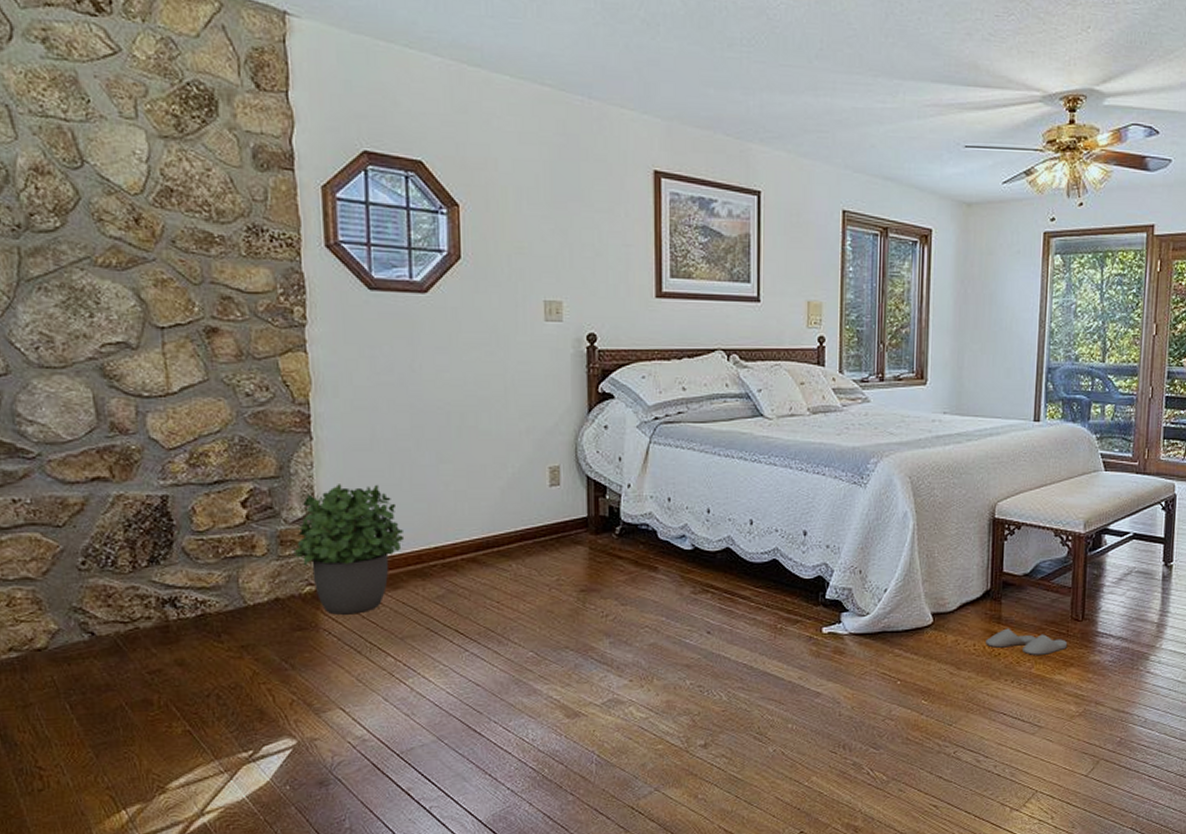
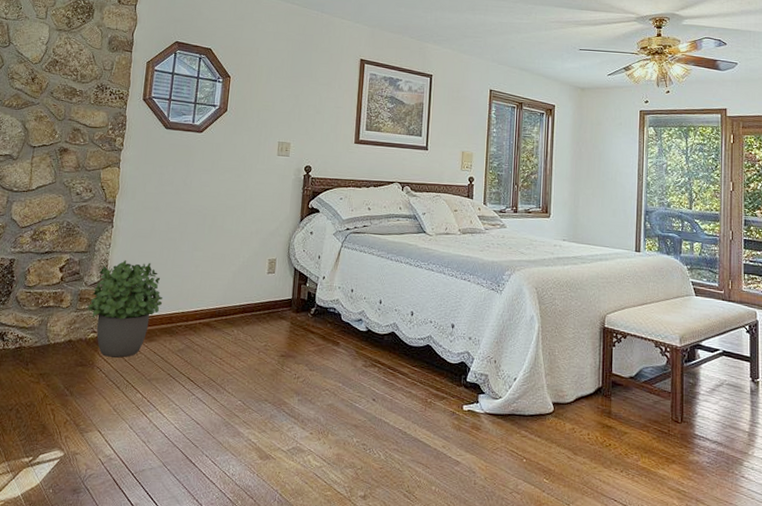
slippers: present [986,628,1068,655] -> none [598,422,670,450]

